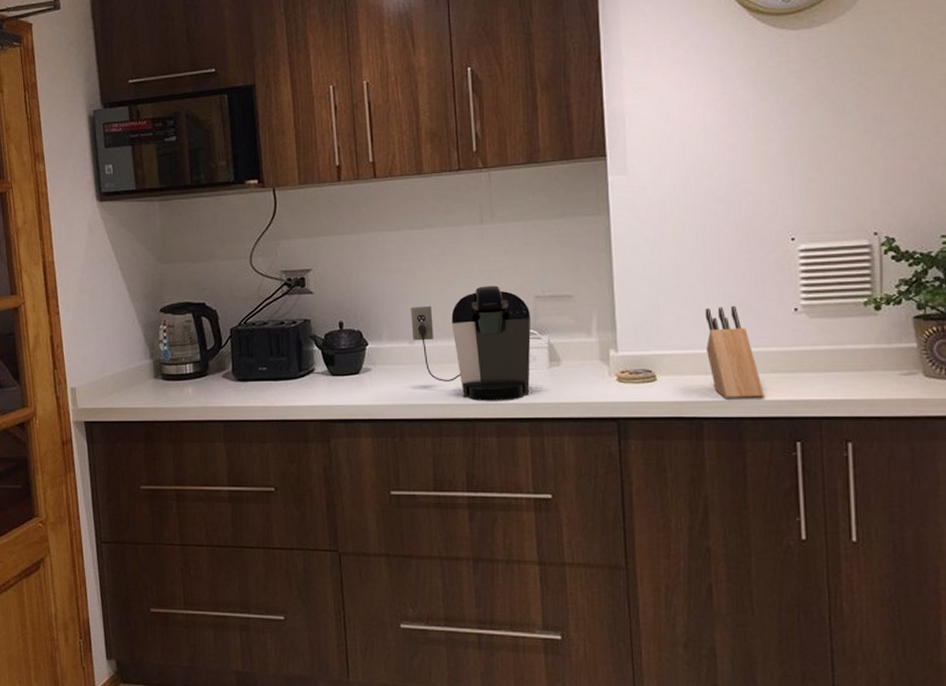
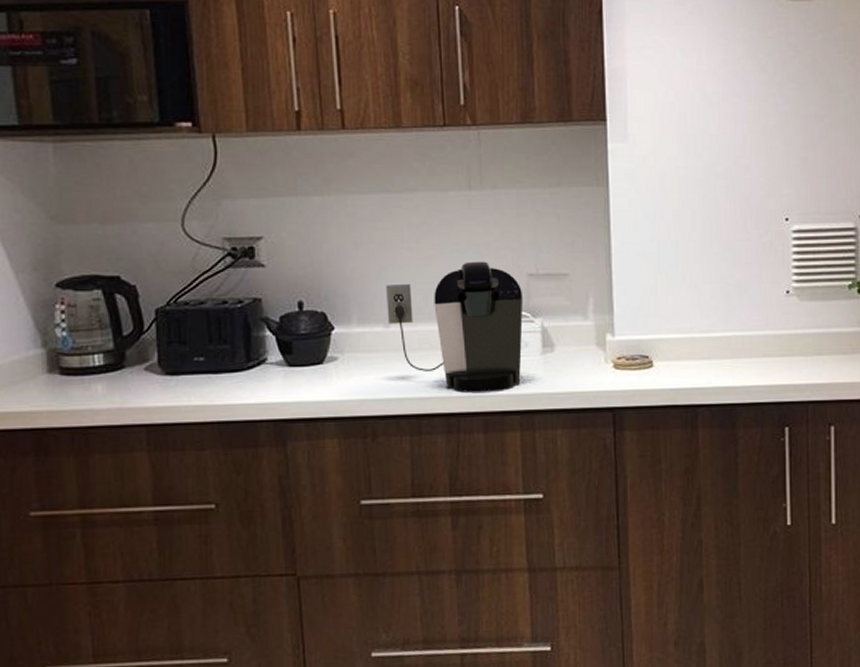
knife block: present [705,305,764,399] -> none [702,287,756,386]

